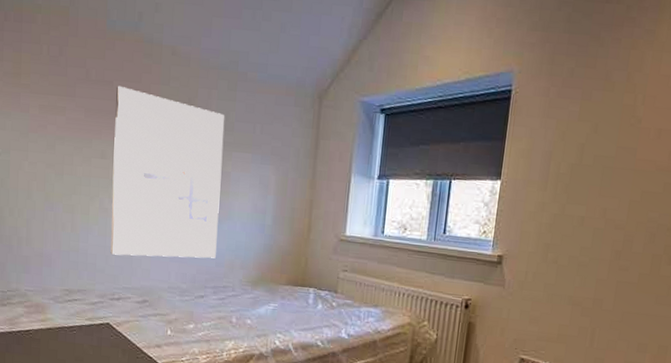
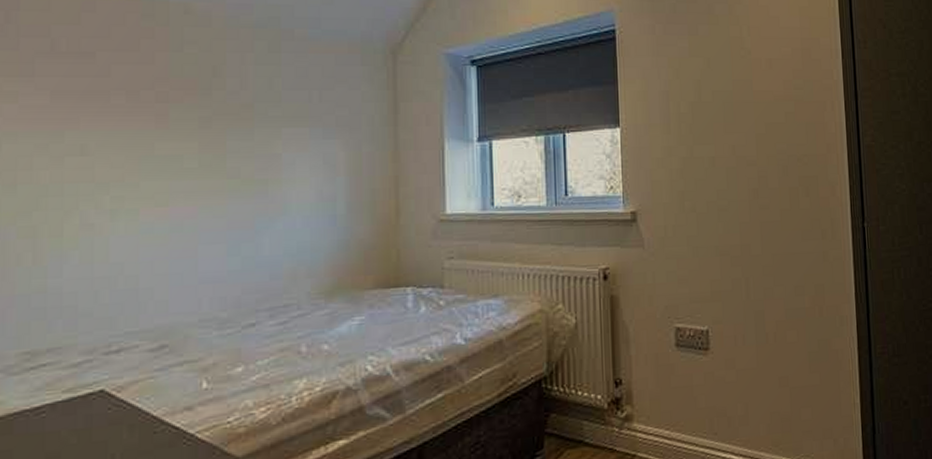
wall art: present [110,85,224,259] -> none [100,57,269,288]

